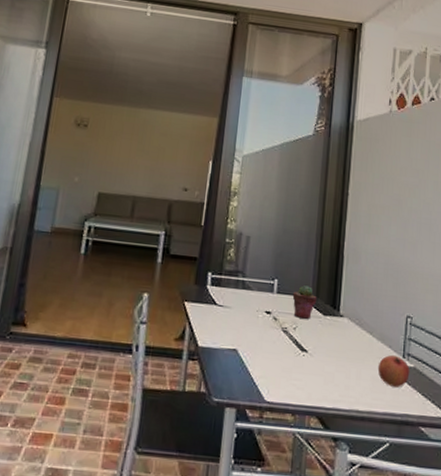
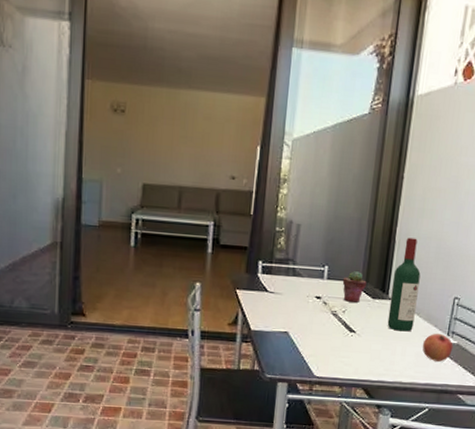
wine bottle: none [340,252,371,353] -> present [387,237,421,332]

